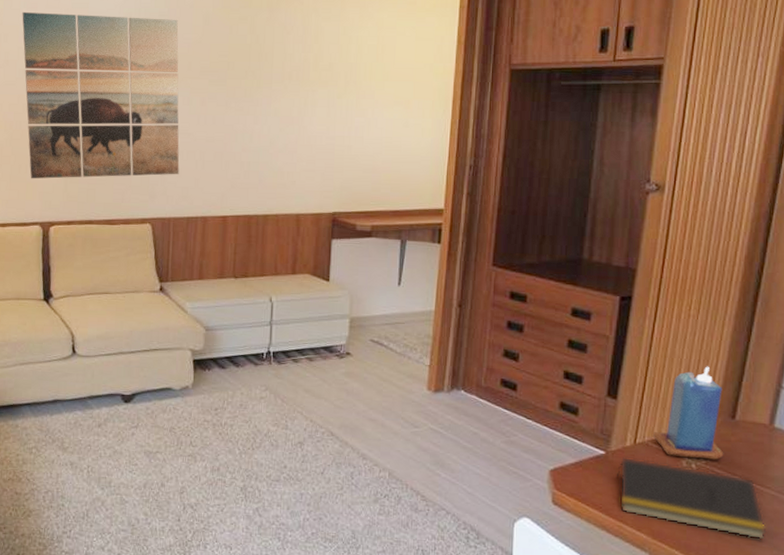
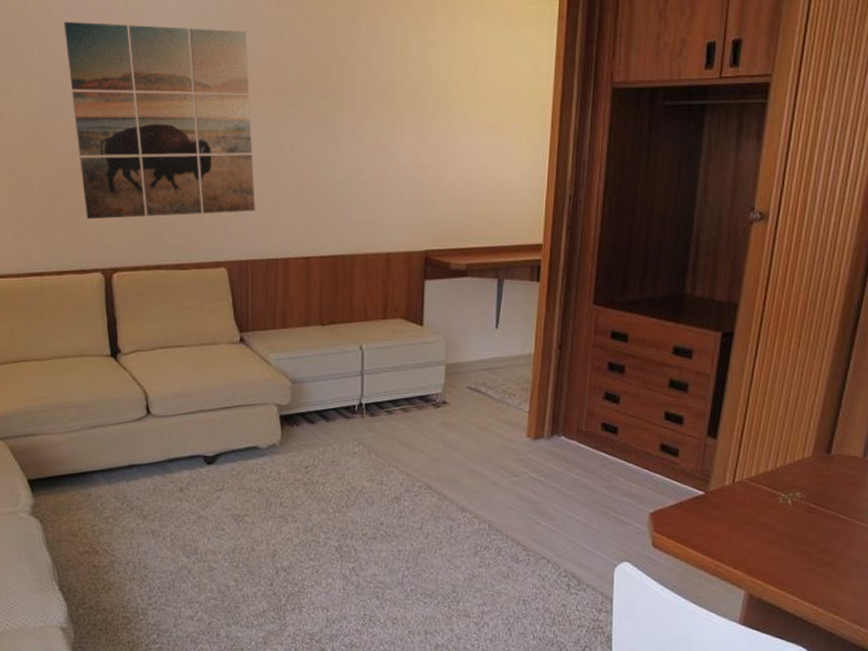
notepad: present [617,456,767,540] -> none [716,496,857,571]
candle: present [652,366,724,460] -> none [750,401,820,495]

